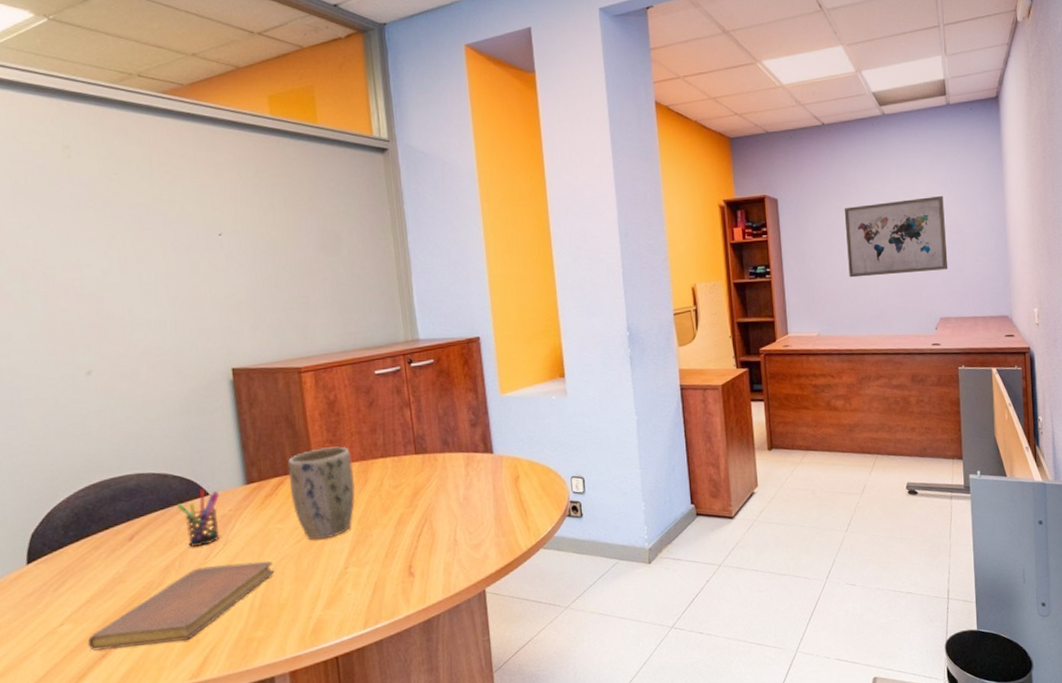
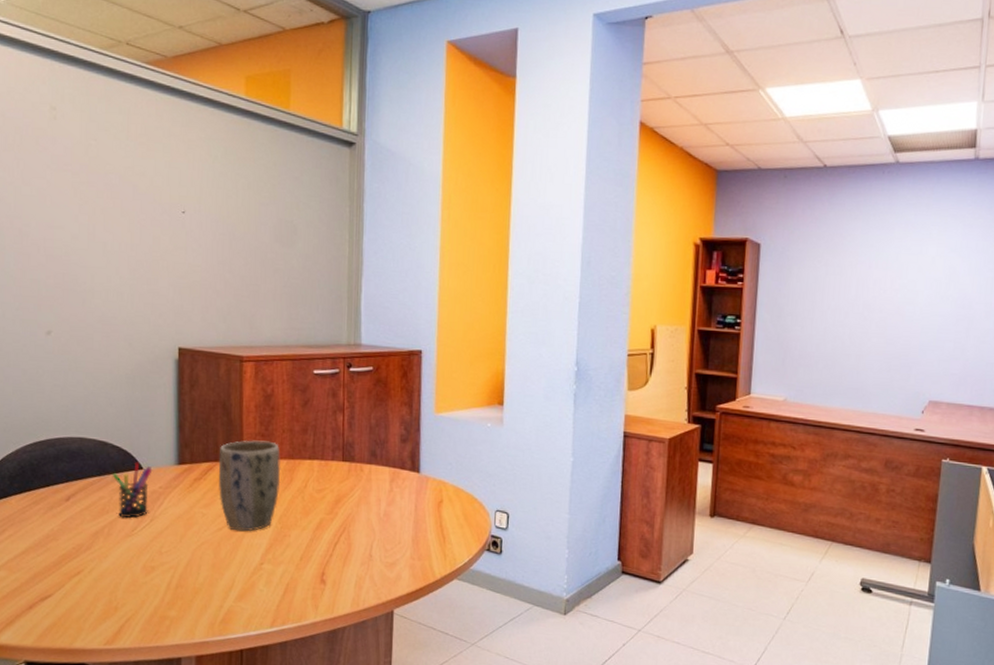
notebook: present [87,561,275,651] -> none [18,538,194,606]
wall art: present [844,195,948,278] -> none [829,262,954,348]

